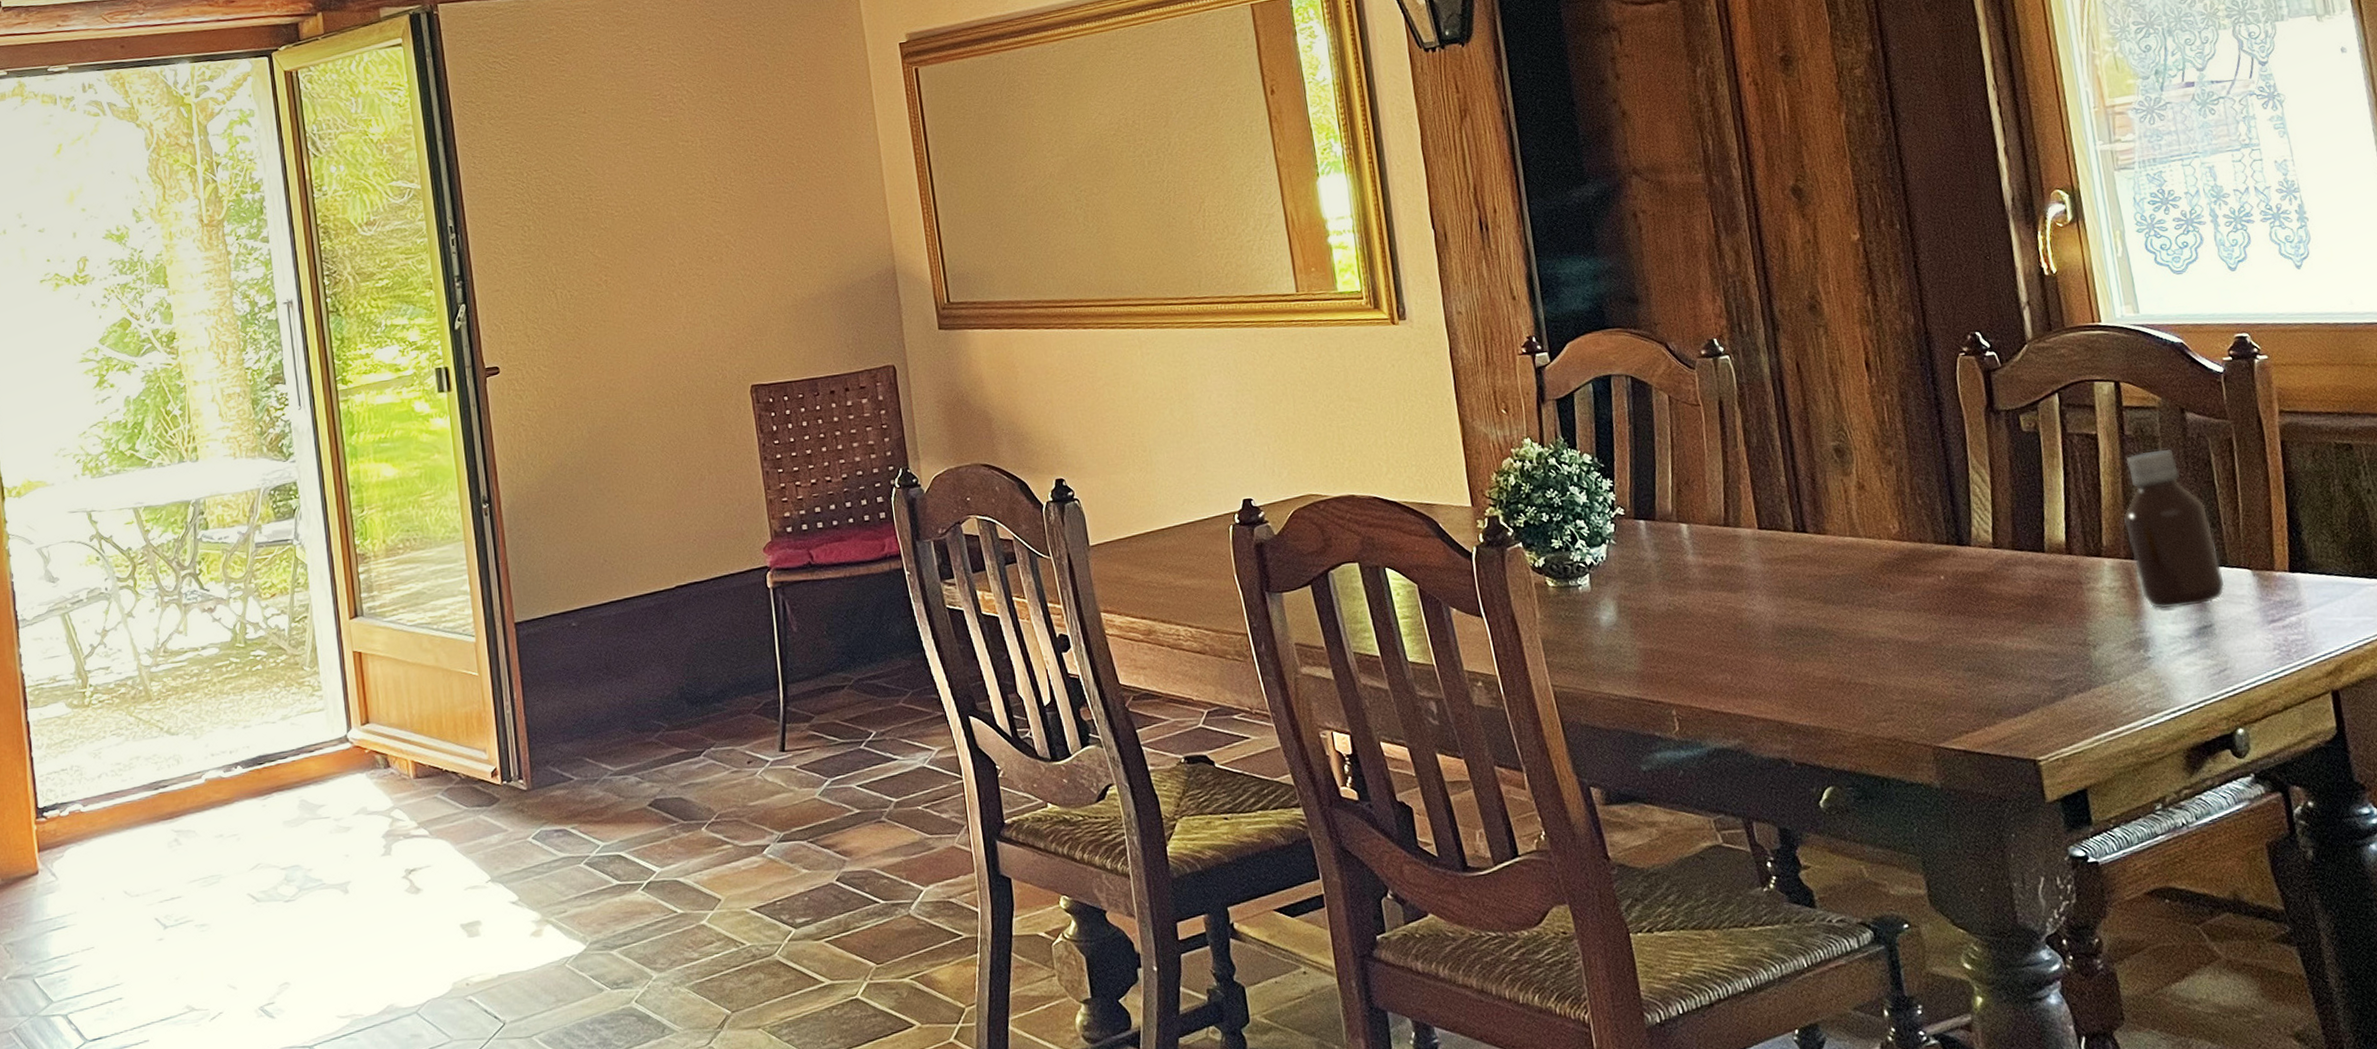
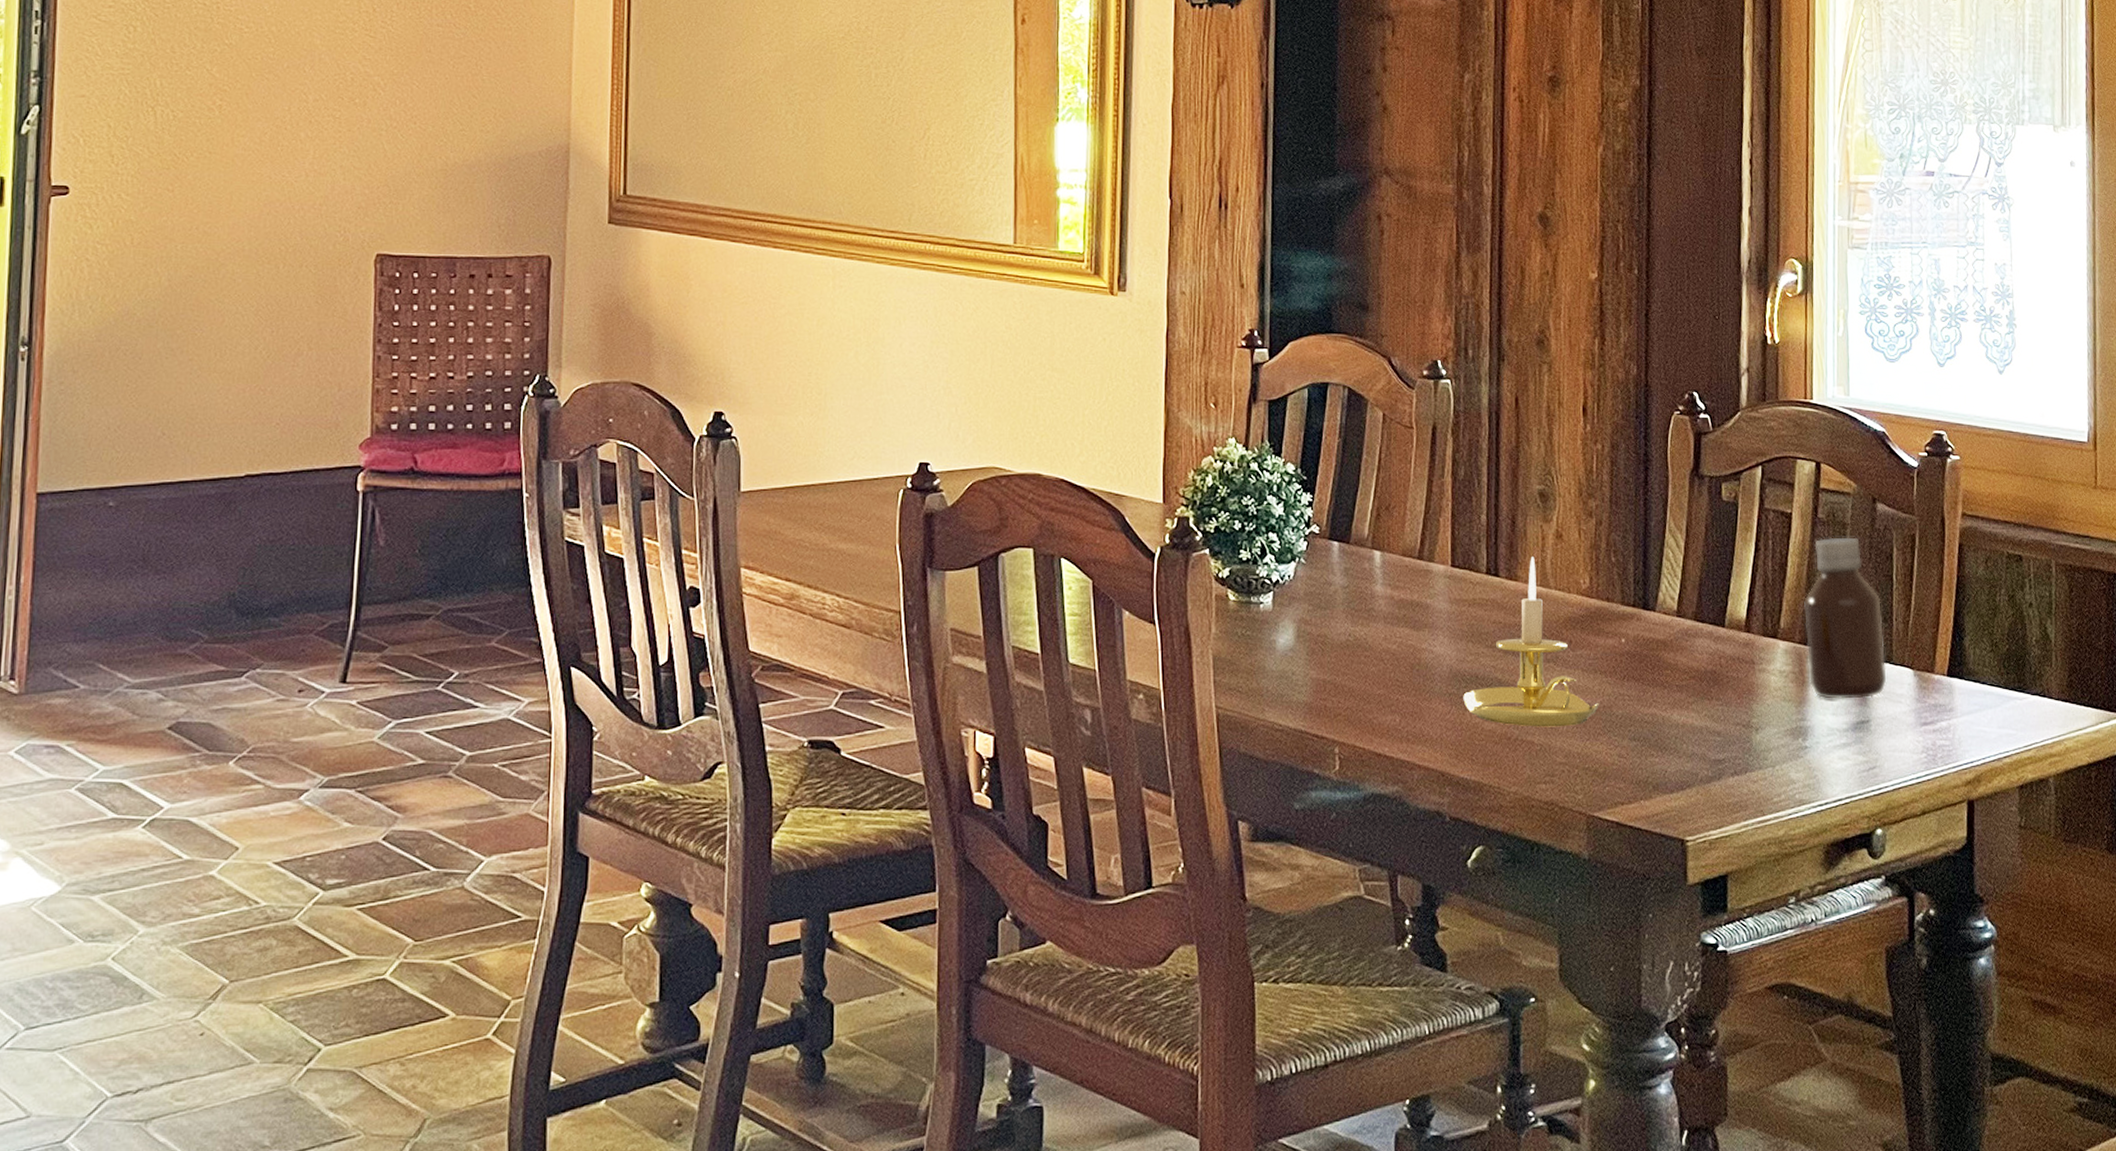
candle holder: none [1789,510,1929,671] -> present [1463,557,1600,727]

